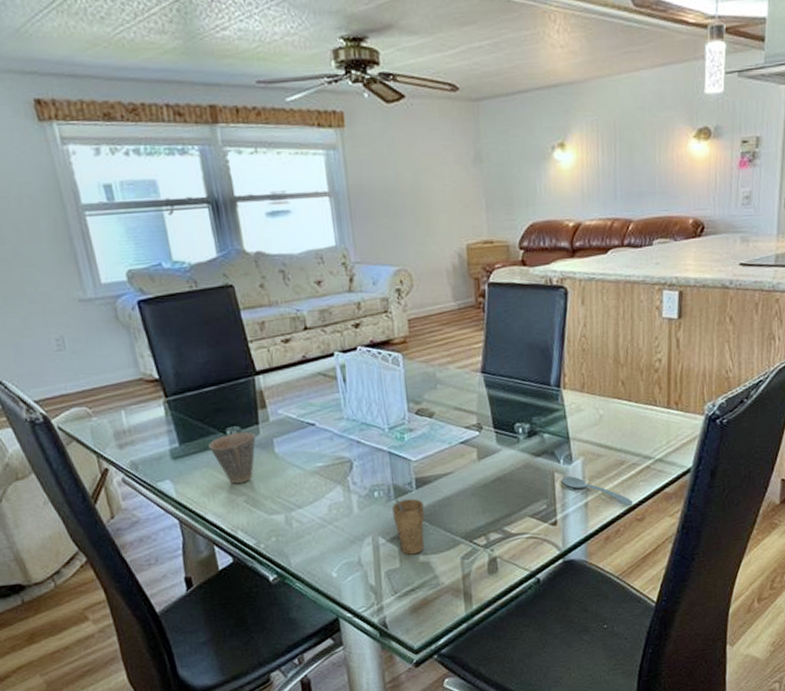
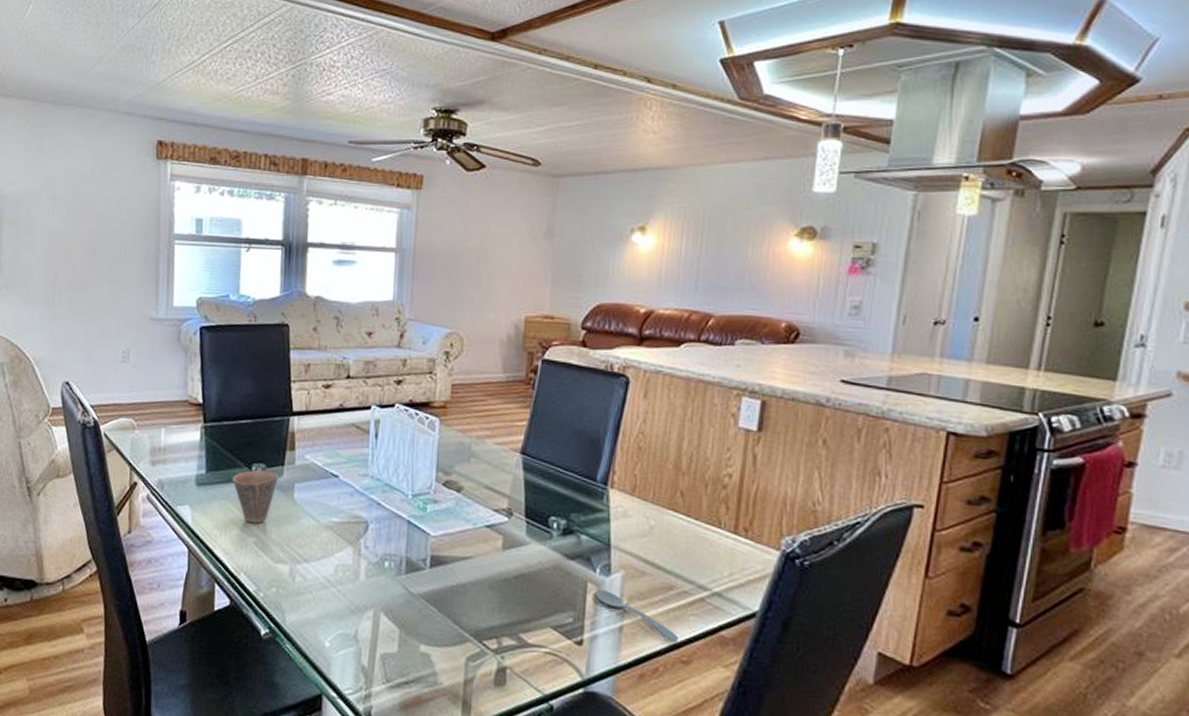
cup: present [392,498,425,555] -> none [400,574,435,642]

